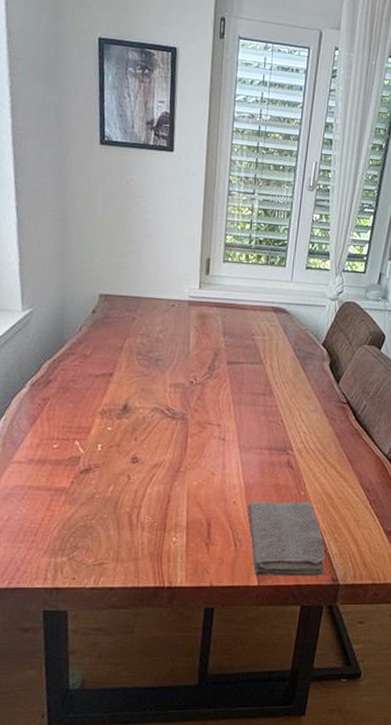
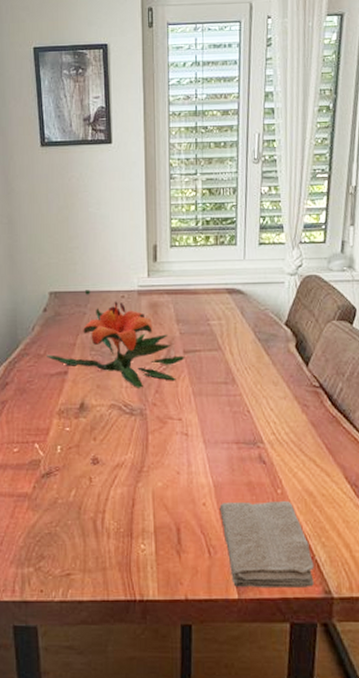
flower: none [93,295,229,394] -> present [47,290,185,388]

